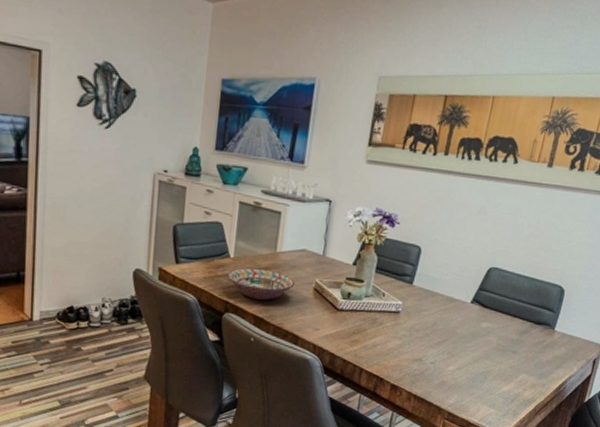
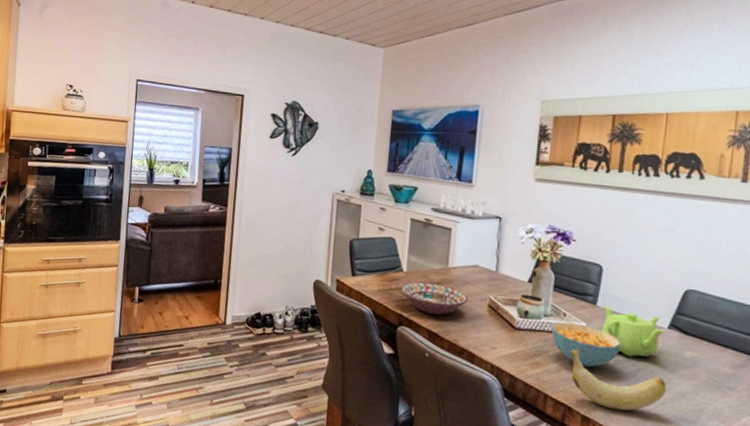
cereal bowl: none [370,301,430,342] -> present [551,321,621,368]
banana: none [384,326,464,378] -> present [568,349,666,411]
teapot: none [415,283,469,331] -> present [602,304,666,358]

